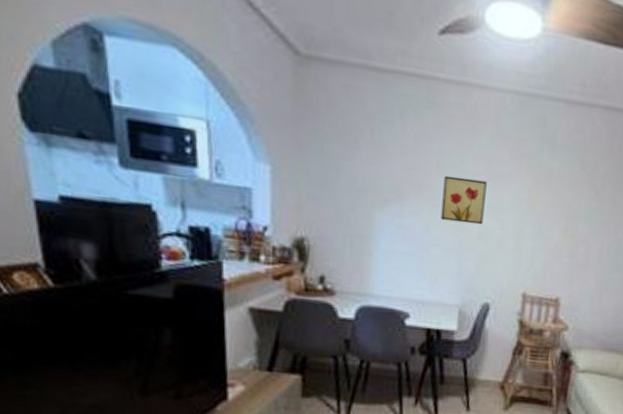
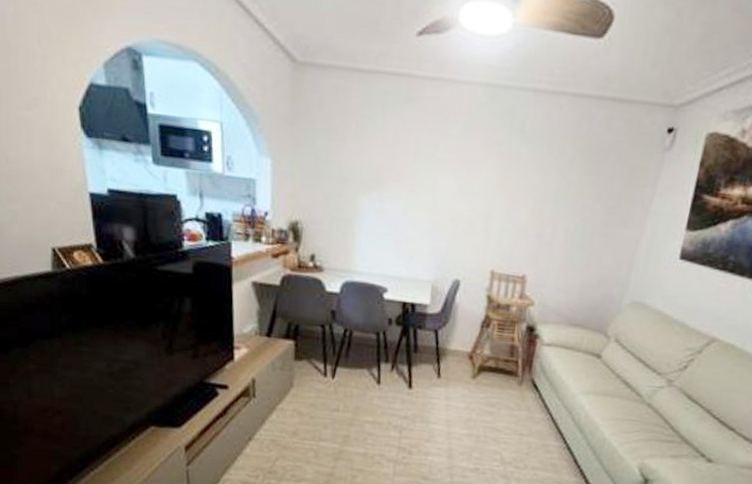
wall art: present [440,175,487,225] -> none [416,163,459,208]

